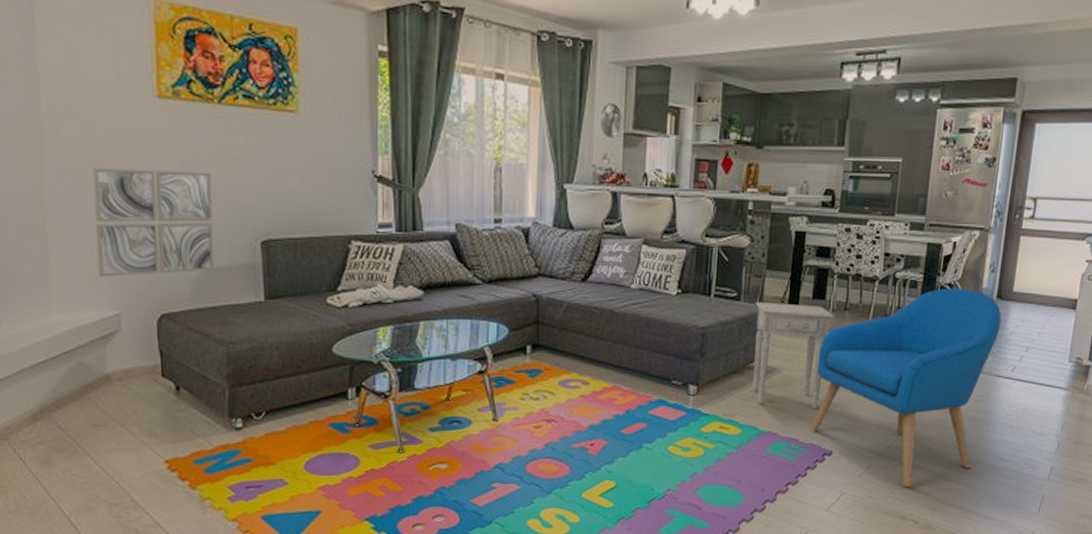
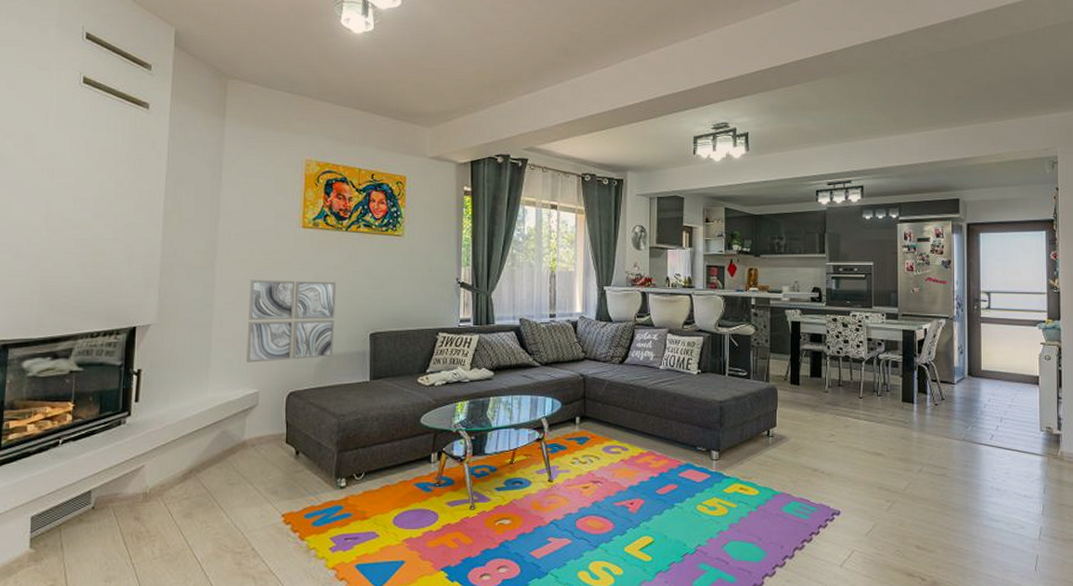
nightstand: present [752,301,834,409] -> none [762,379,830,472]
armchair: present [809,289,1002,488] -> none [818,368,975,546]

